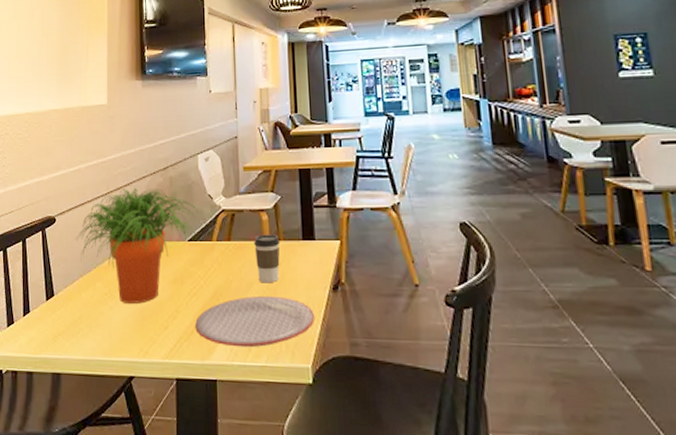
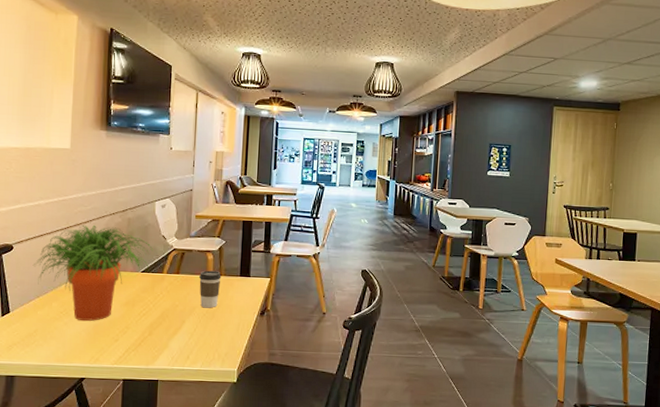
plate: present [195,295,316,348] -> none [143,317,244,356]

